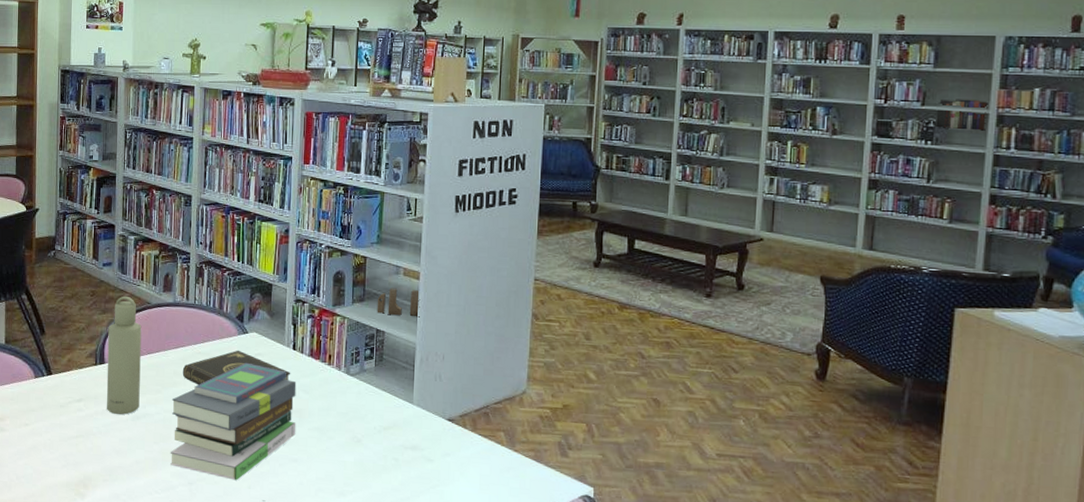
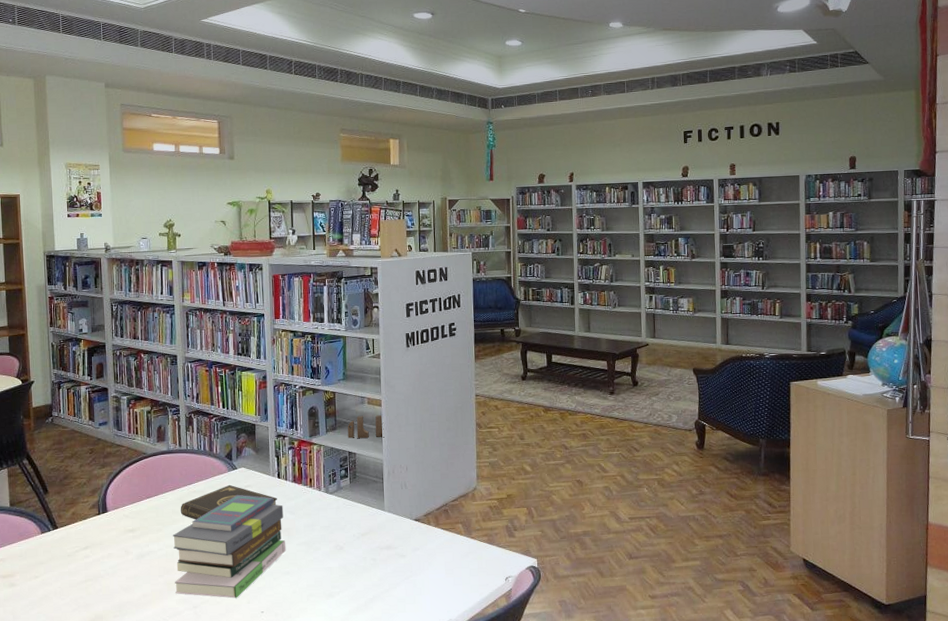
bottle: present [106,296,142,415] -> none [108,449,143,556]
books: present [935,99,987,131] -> none [764,224,799,247]

